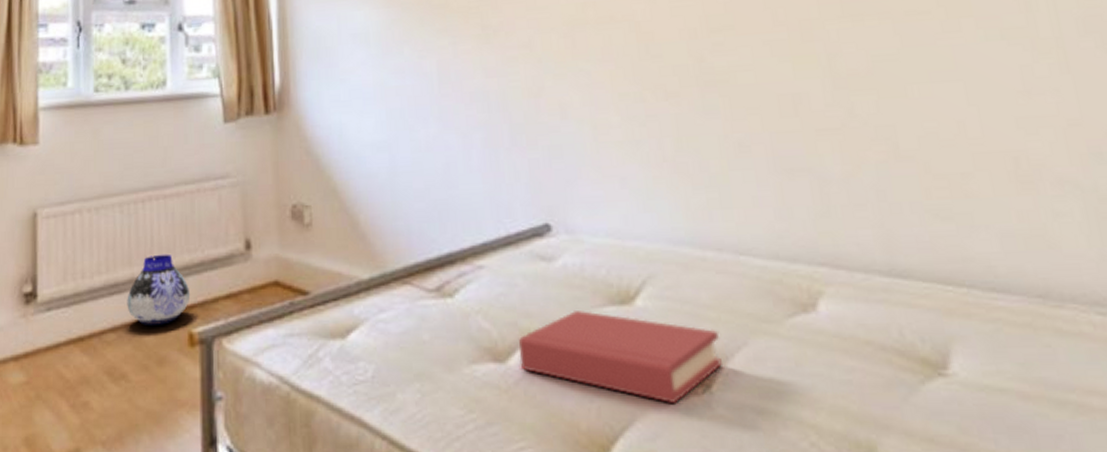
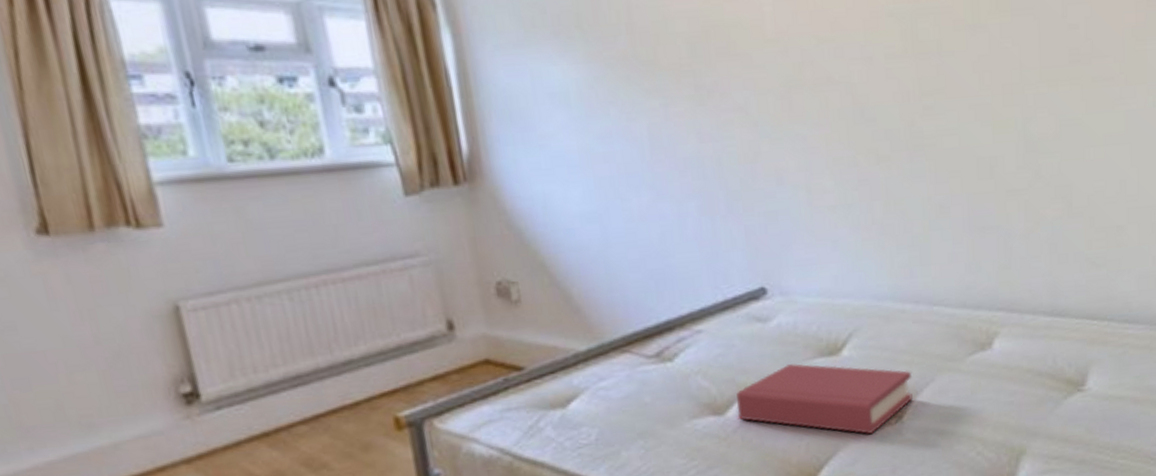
vase: present [127,254,191,325] -> none [314,340,391,414]

